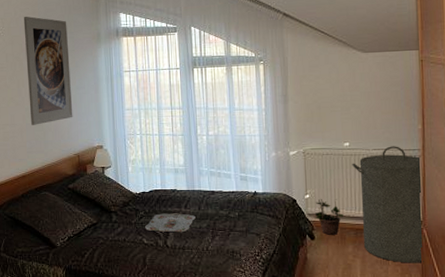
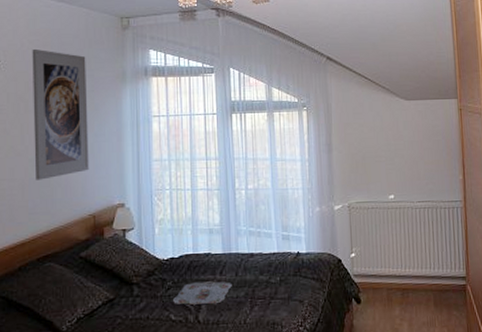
potted plant: present [313,199,344,235] -> none [359,257,391,297]
laundry hamper: present [352,146,424,263] -> none [397,197,469,324]

